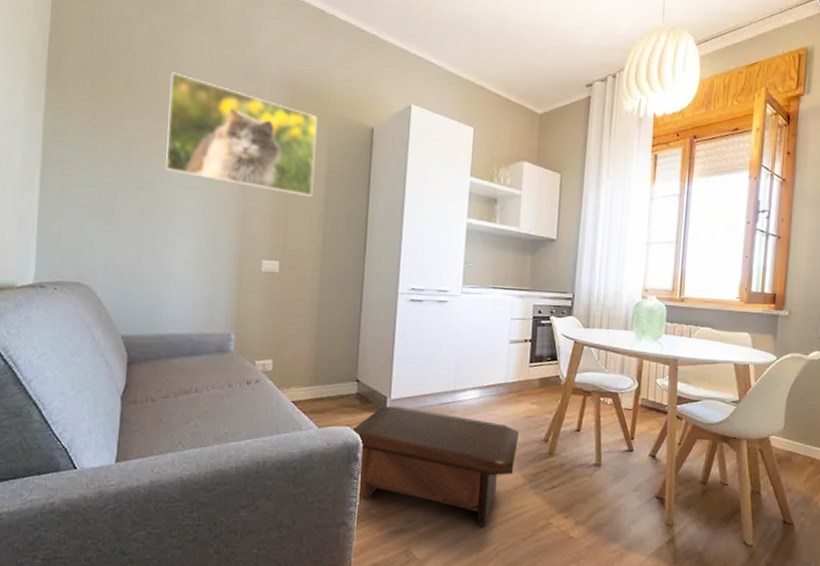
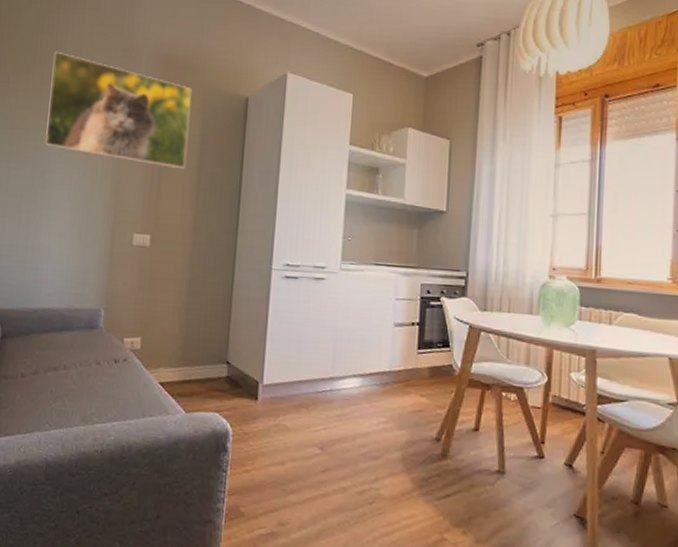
ottoman: present [353,406,519,527] -> none [223,392,406,538]

